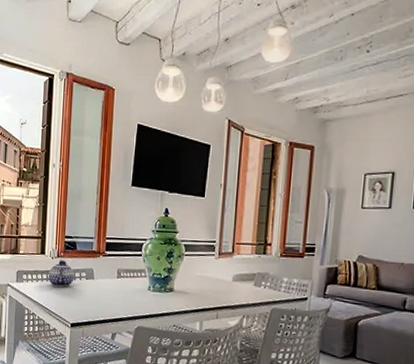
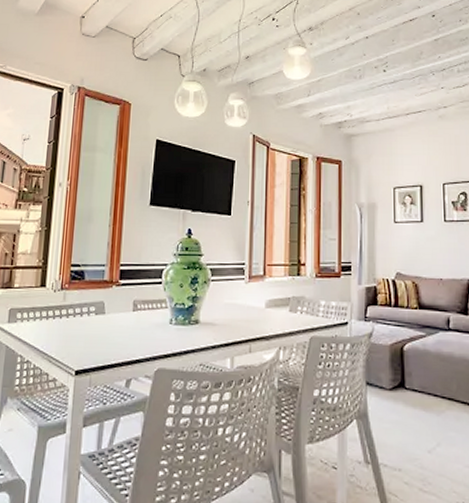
teapot: present [48,260,74,287] -> none [48,293,81,326]

